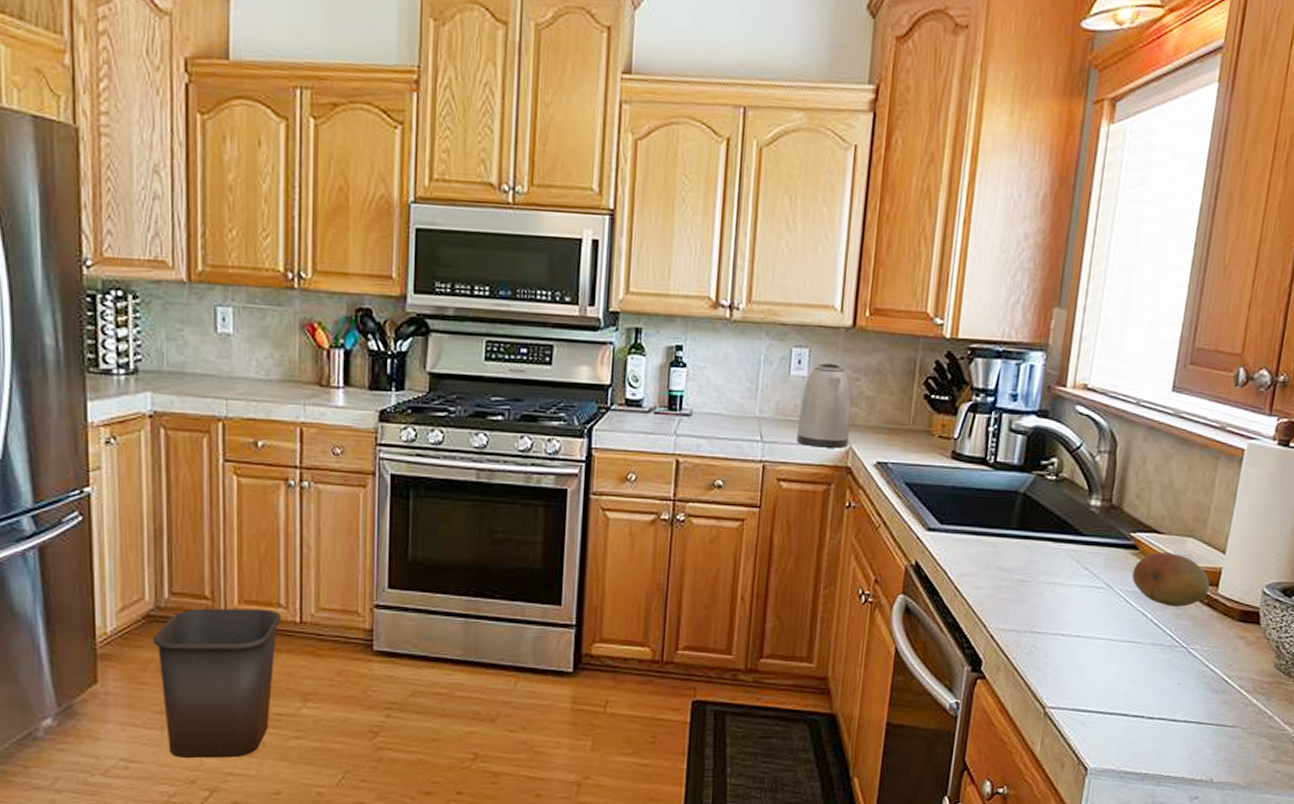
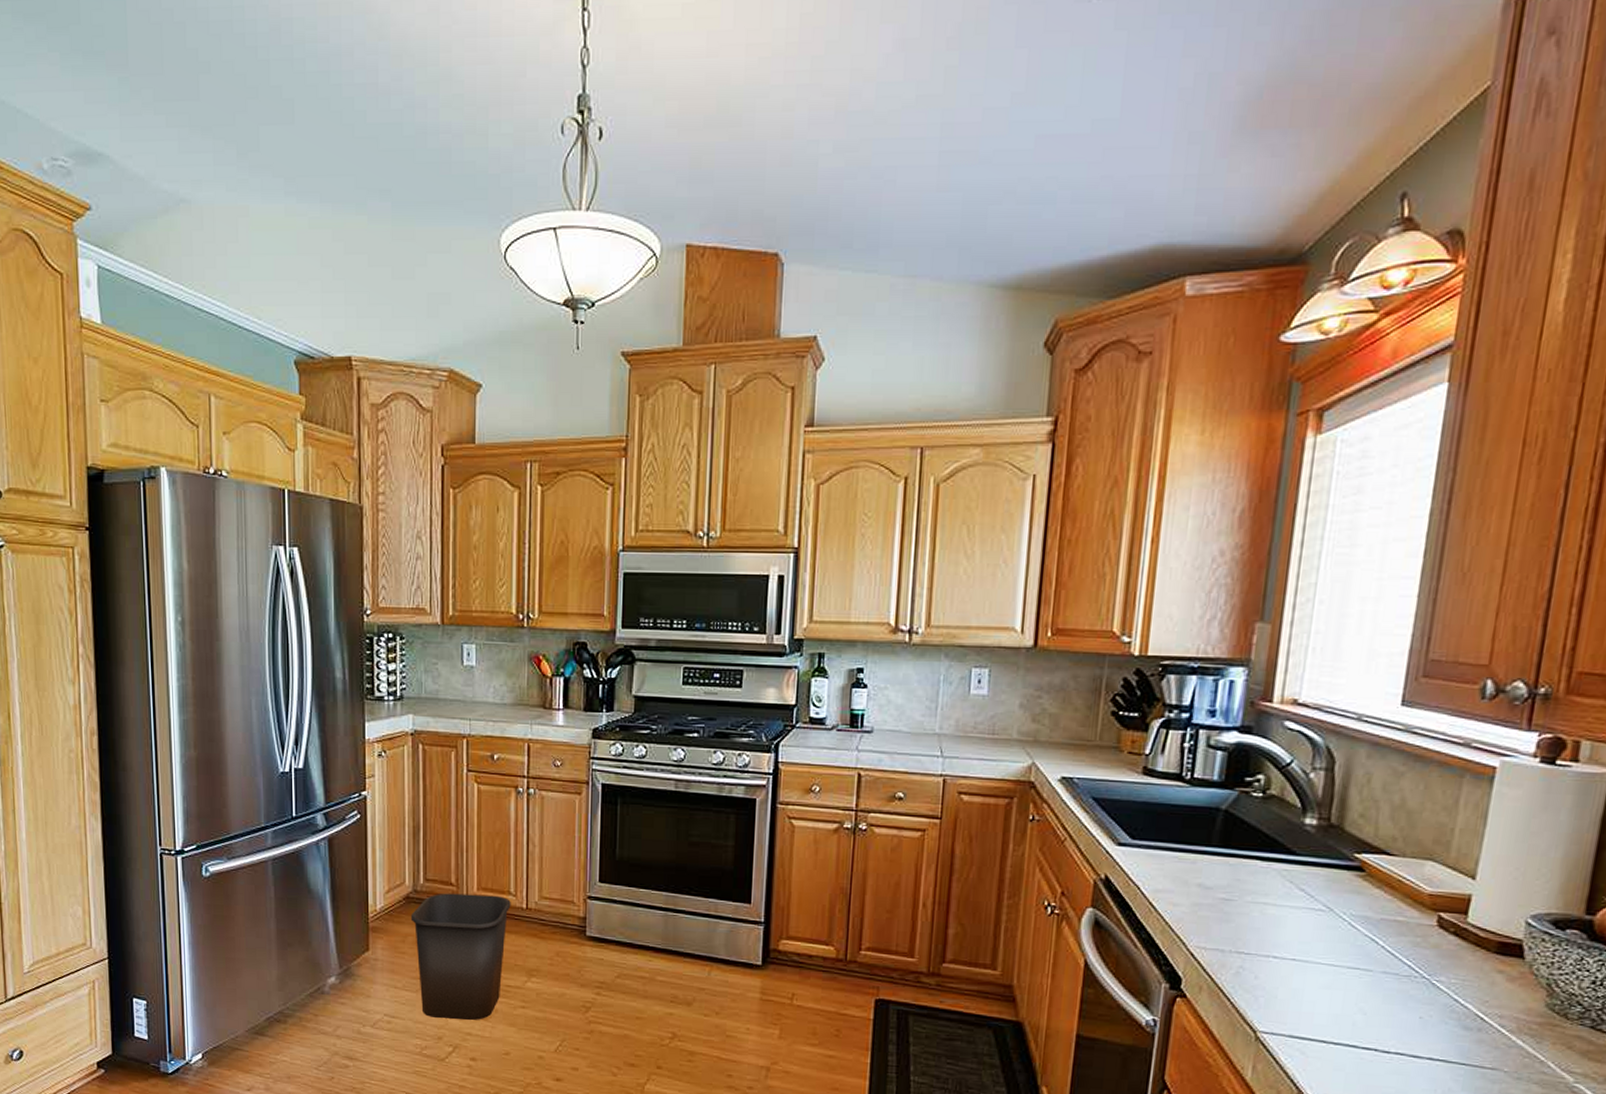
kettle: present [796,363,853,448] -> none [977,682,1035,763]
fruit: present [1132,552,1210,607] -> none [1358,875,1457,935]

